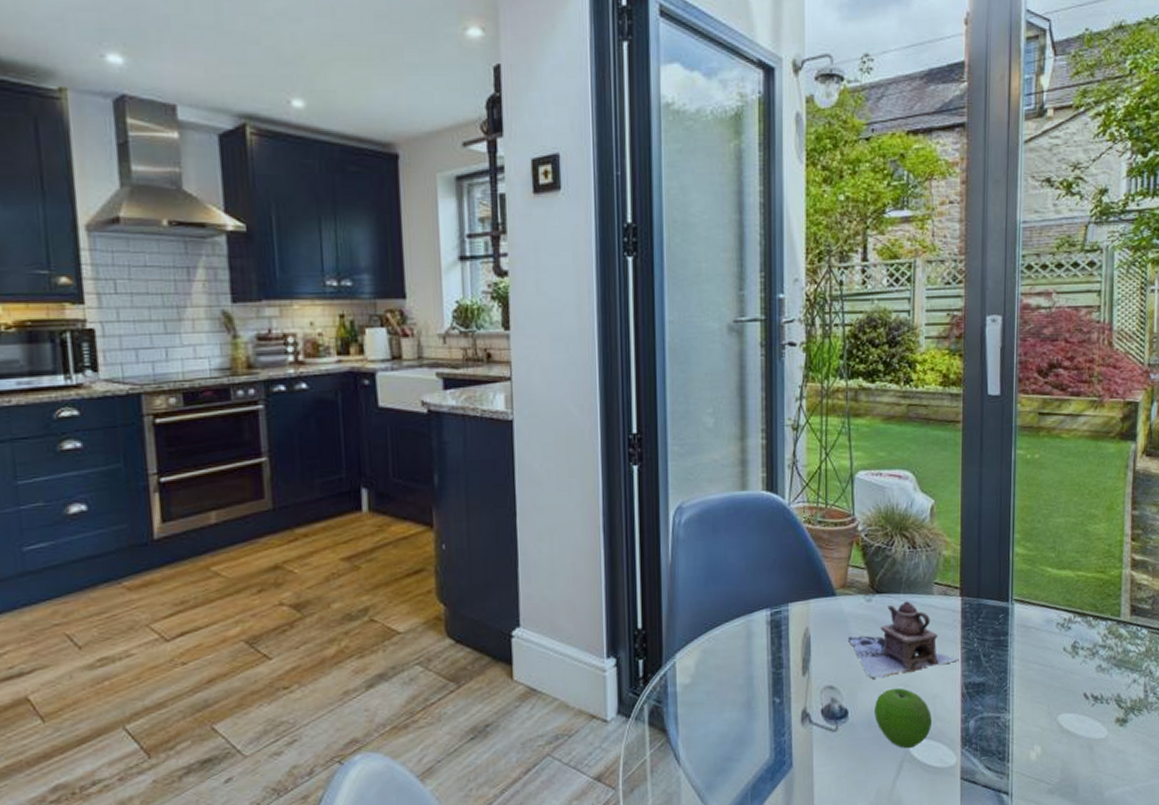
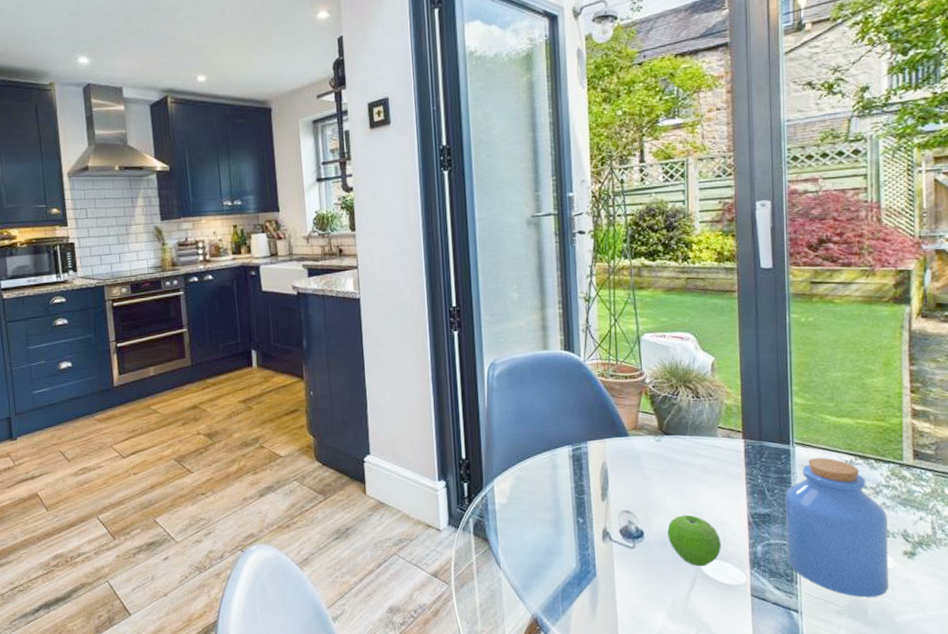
teapot: present [848,601,959,680] -> none [641,442,745,507]
jar: none [999,616,1102,773] -> present [785,457,888,598]

